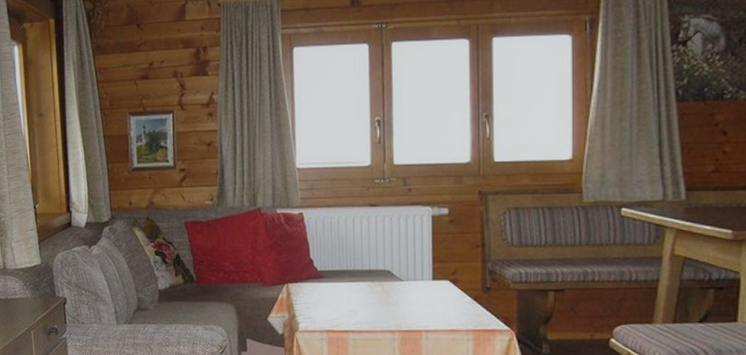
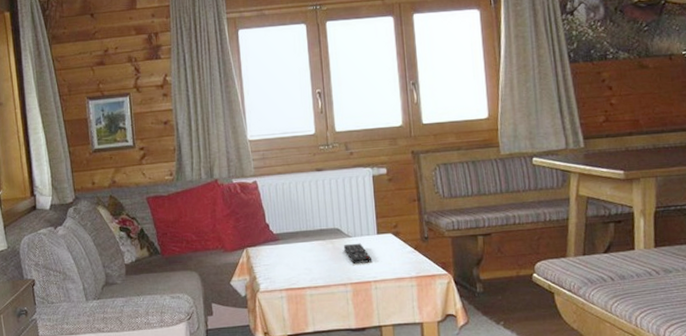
remote control: none [393,288,425,310] -> present [343,243,373,264]

